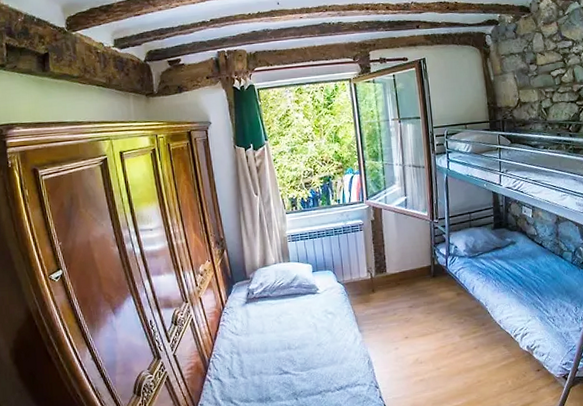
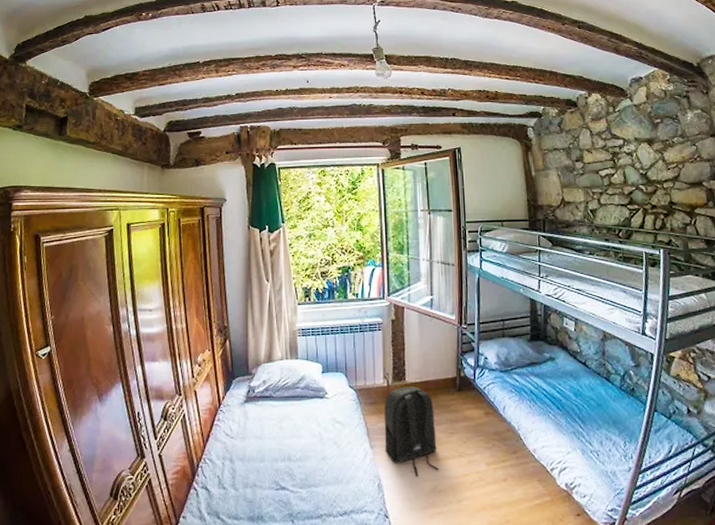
backpack: none [369,277,419,352] -> present [383,387,439,476]

